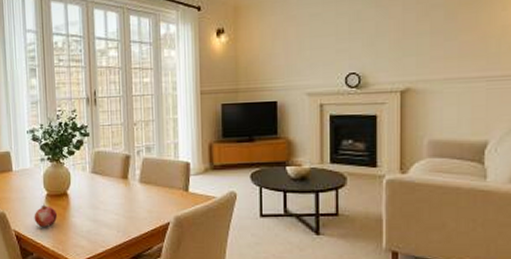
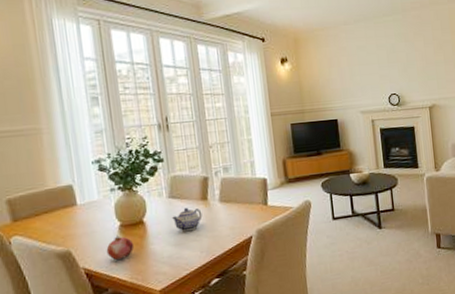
teapot: none [92,184,122,209] -> present [171,207,203,232]

